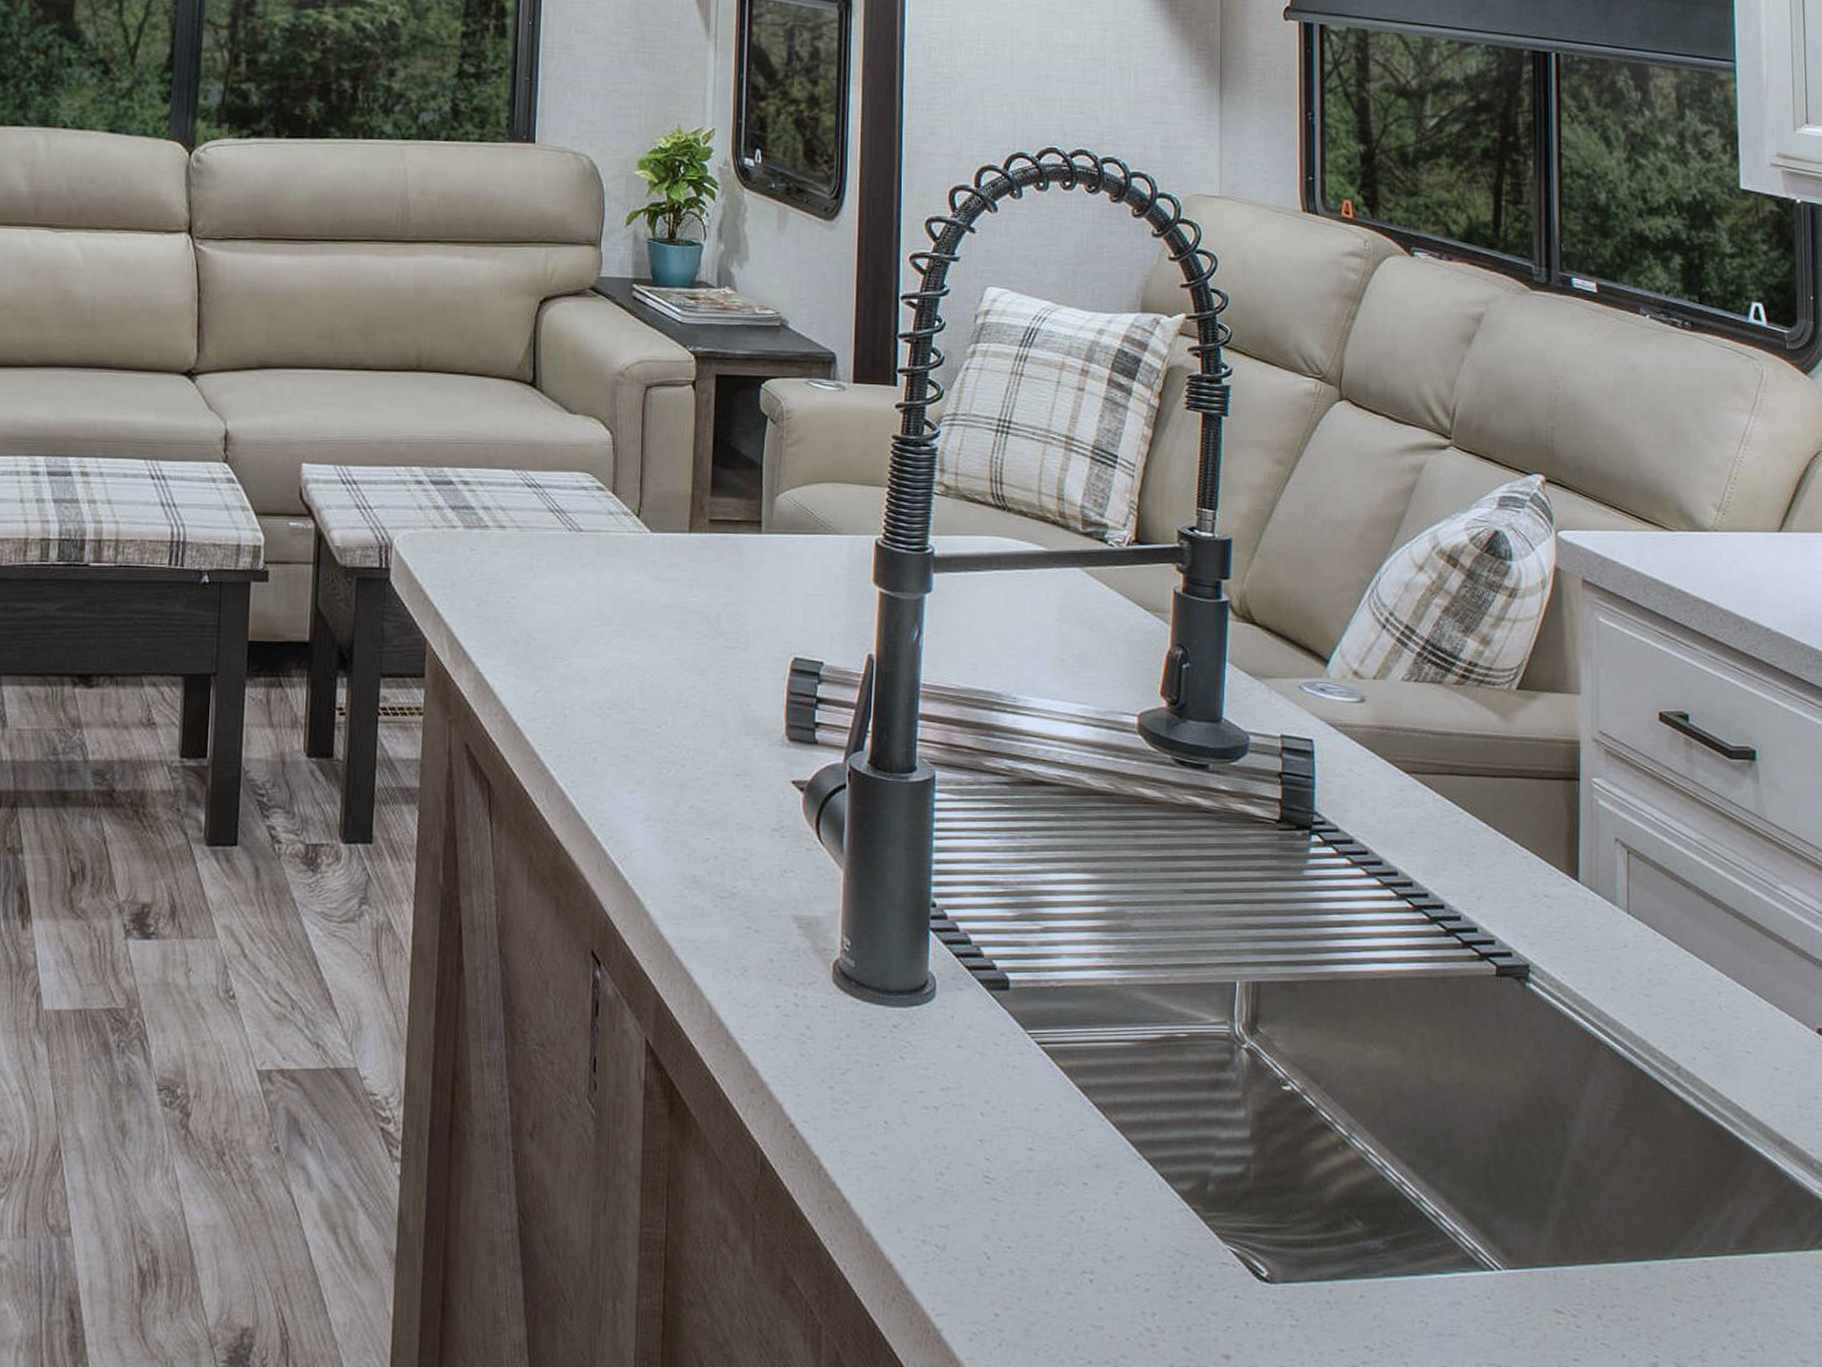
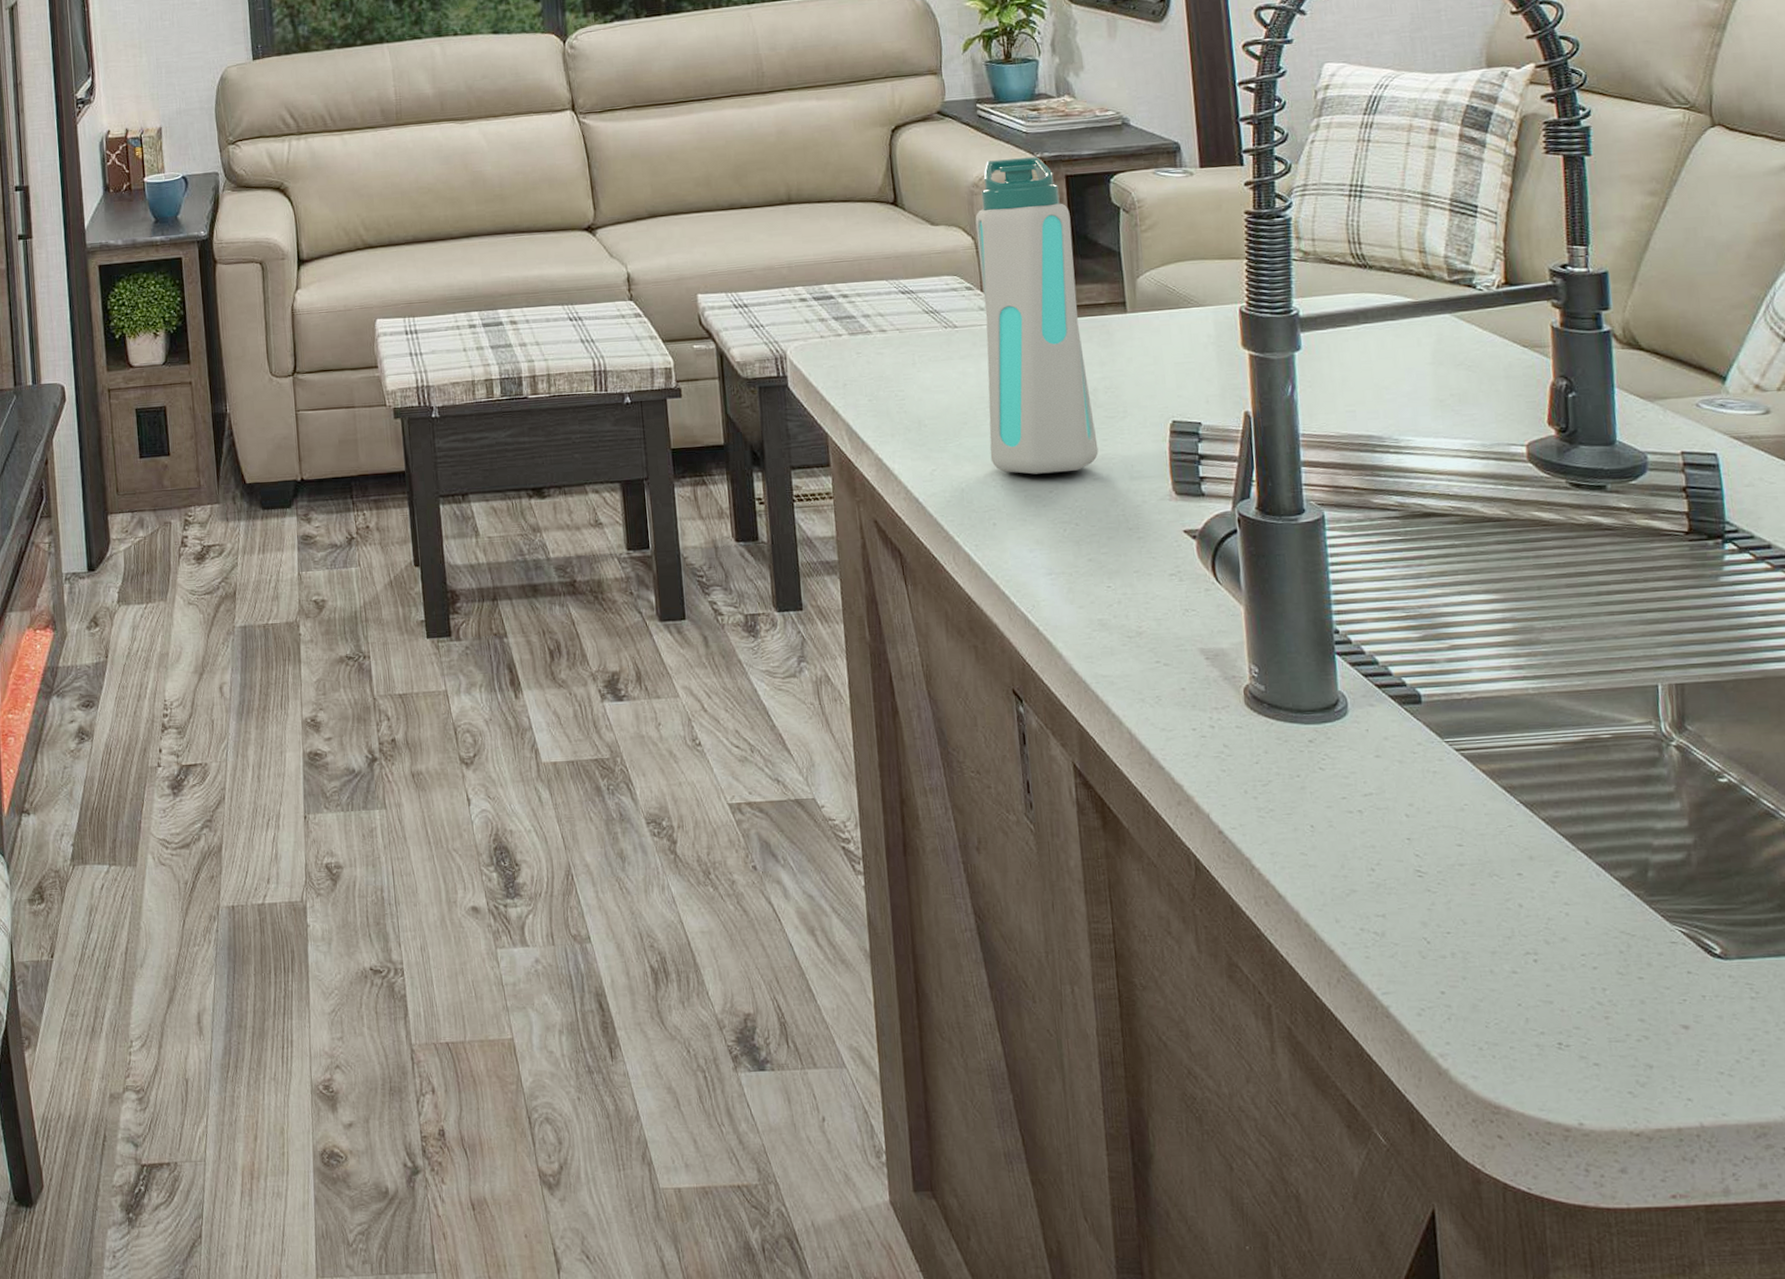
water bottle: none [600,349,716,706] -> present [975,157,1099,475]

